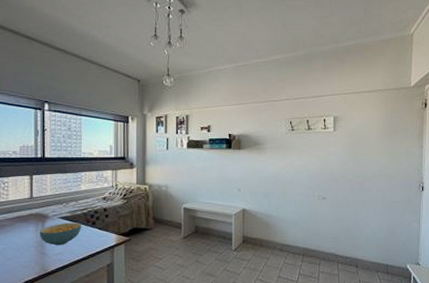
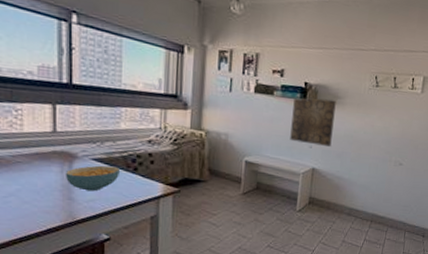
wall art: none [220,146,258,188] -> present [290,97,336,147]

